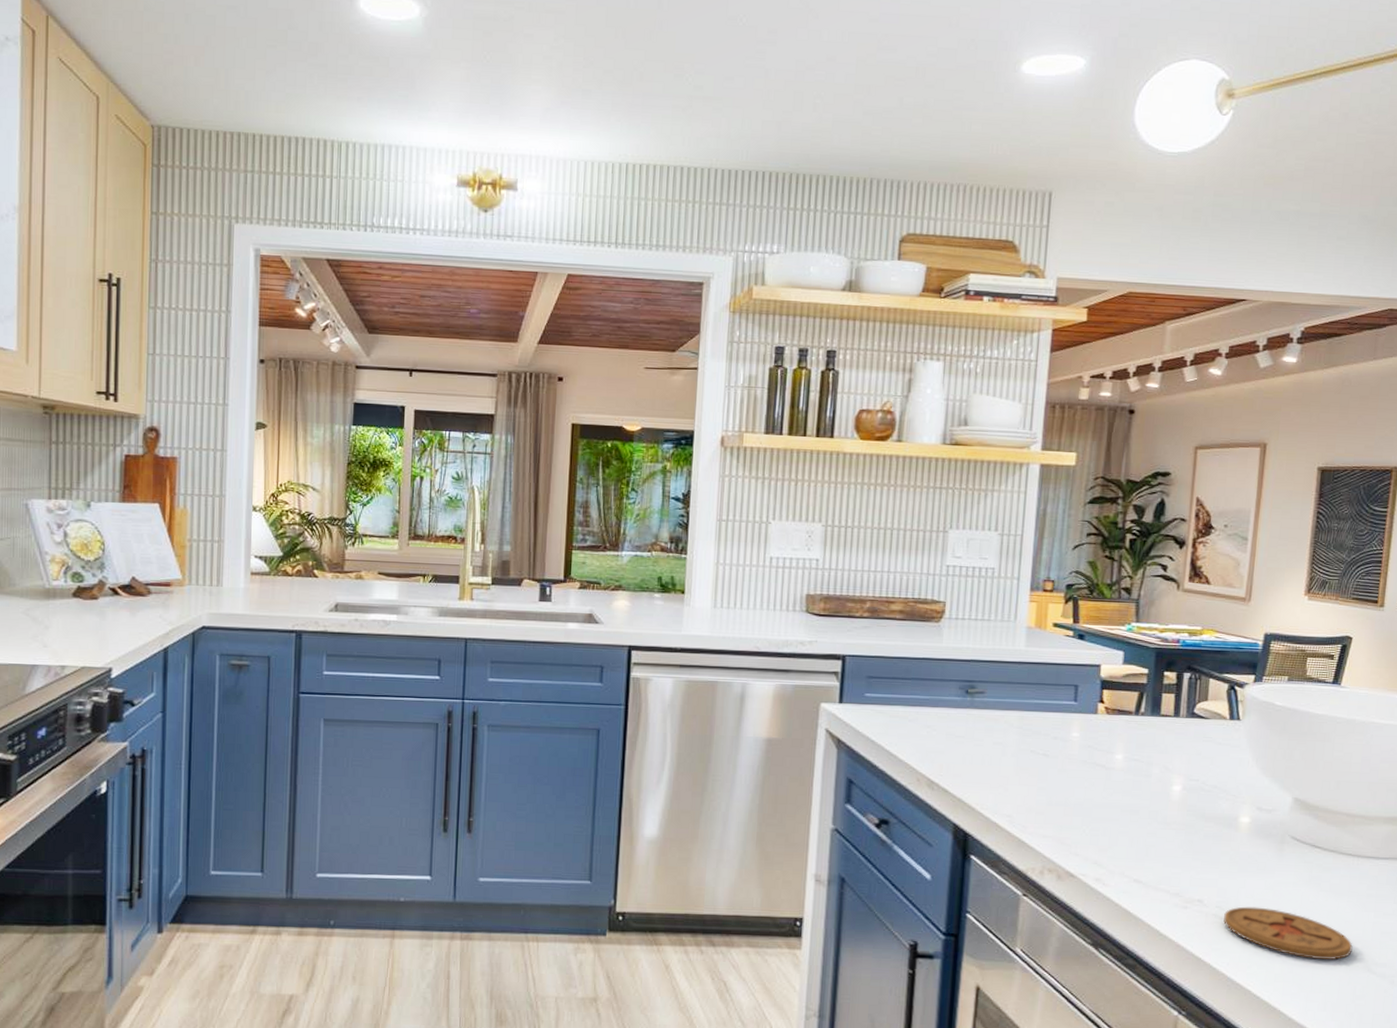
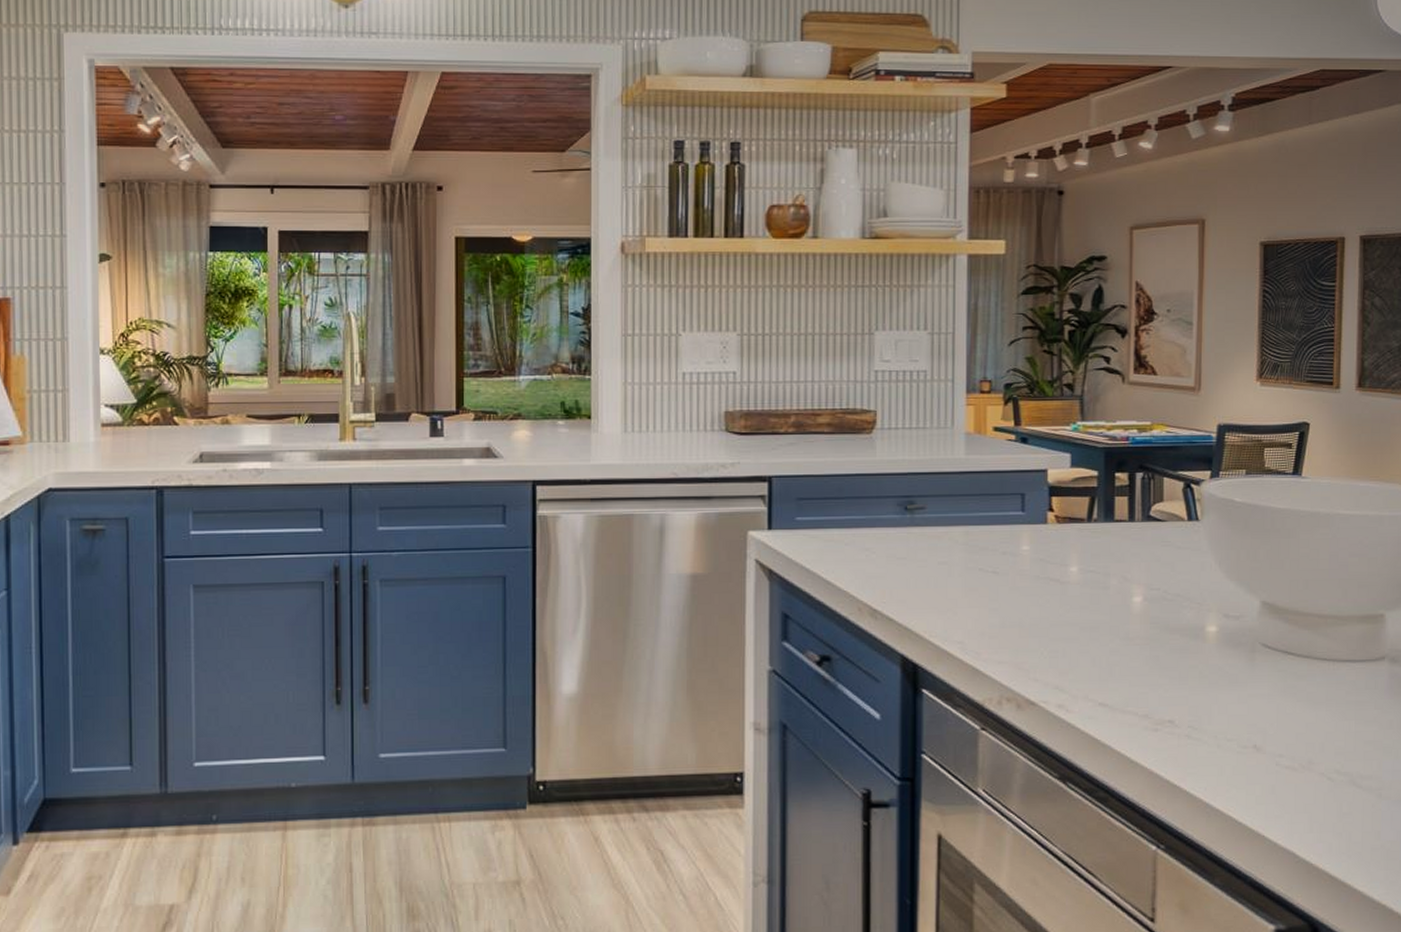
coaster: present [1223,906,1353,961] -> none [1197,723,1335,777]

